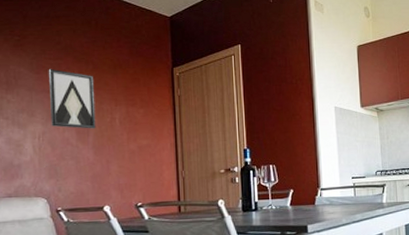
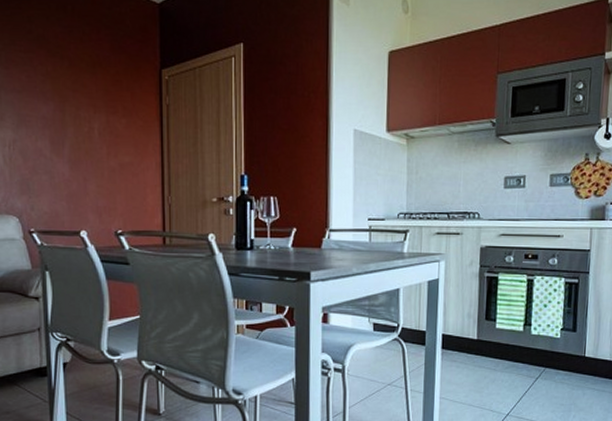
wall art: present [48,69,96,129] -> none [18,64,72,140]

